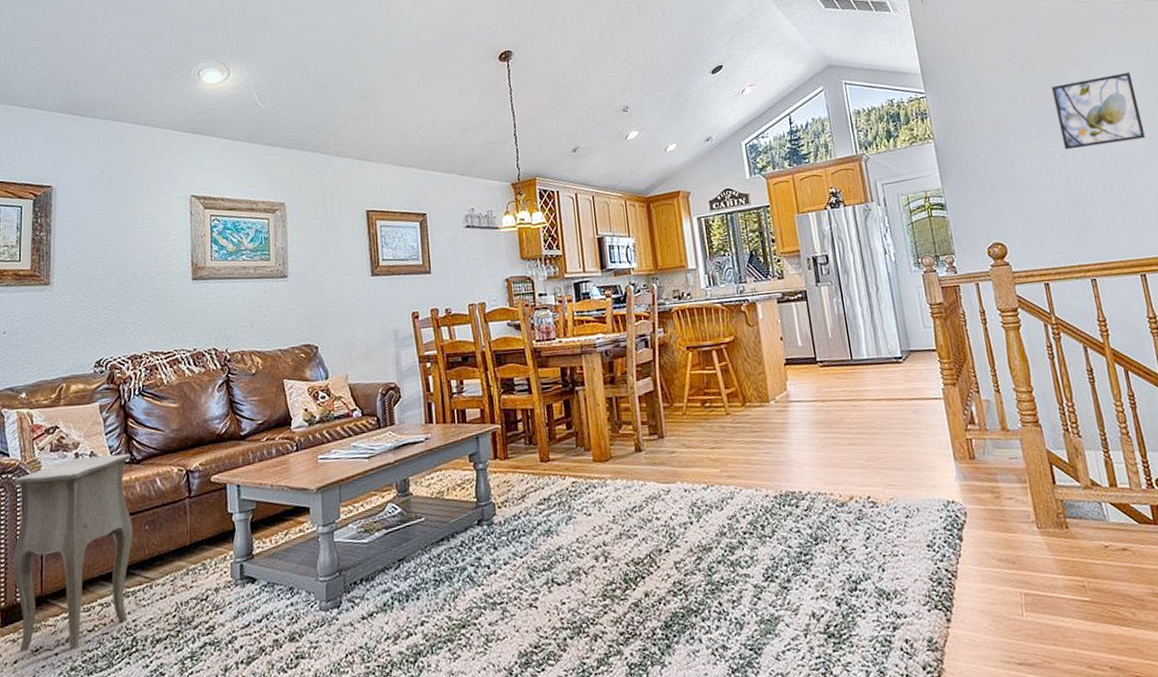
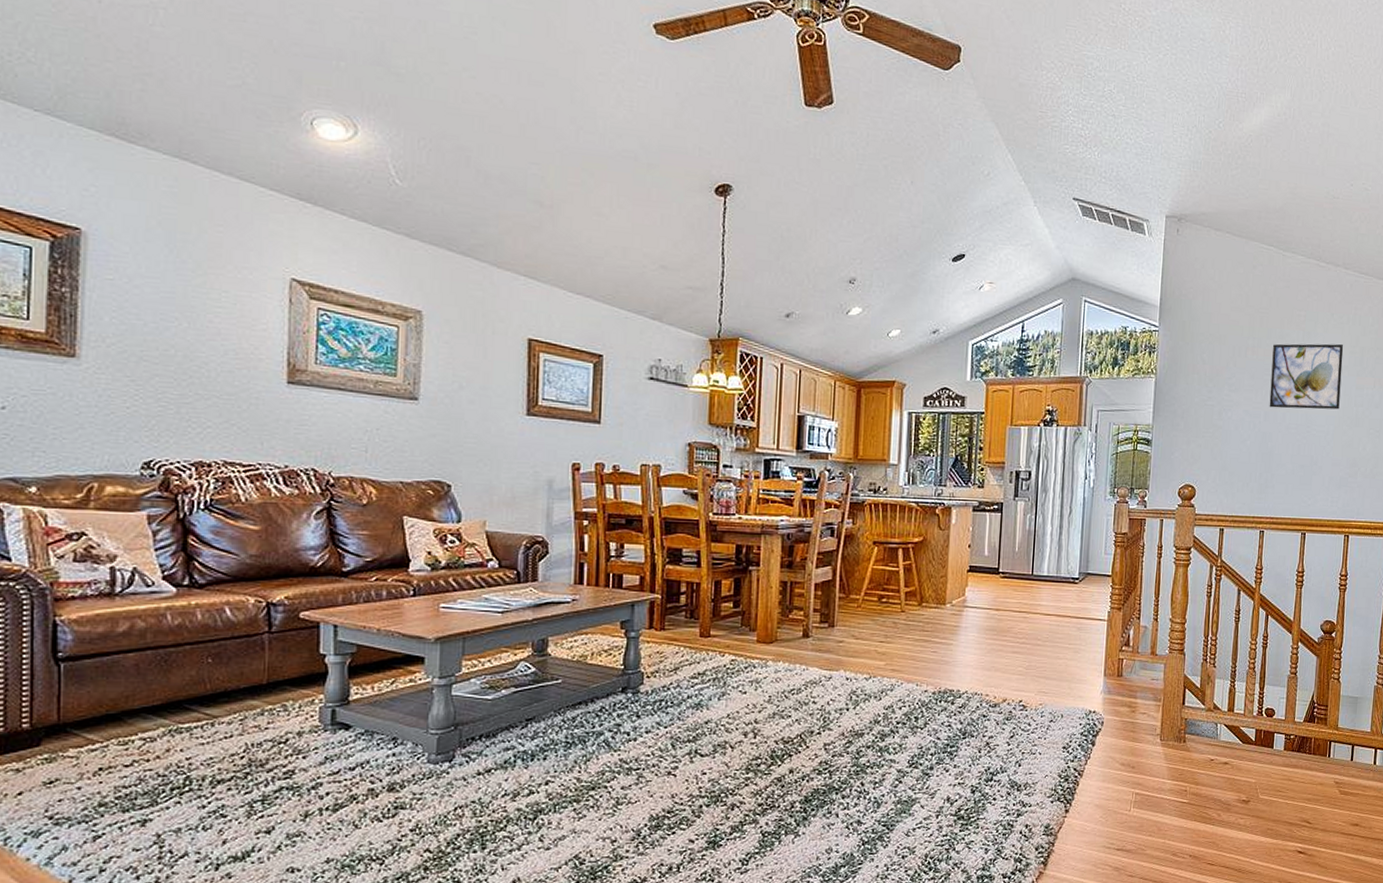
side table: present [13,454,143,652] -> none [16,573,201,785]

